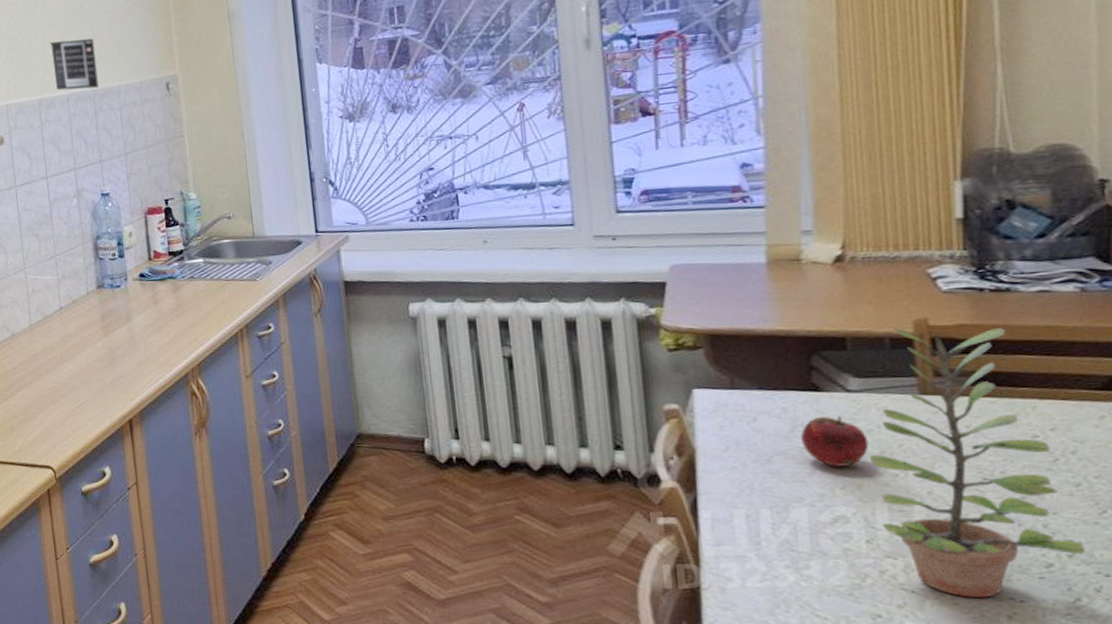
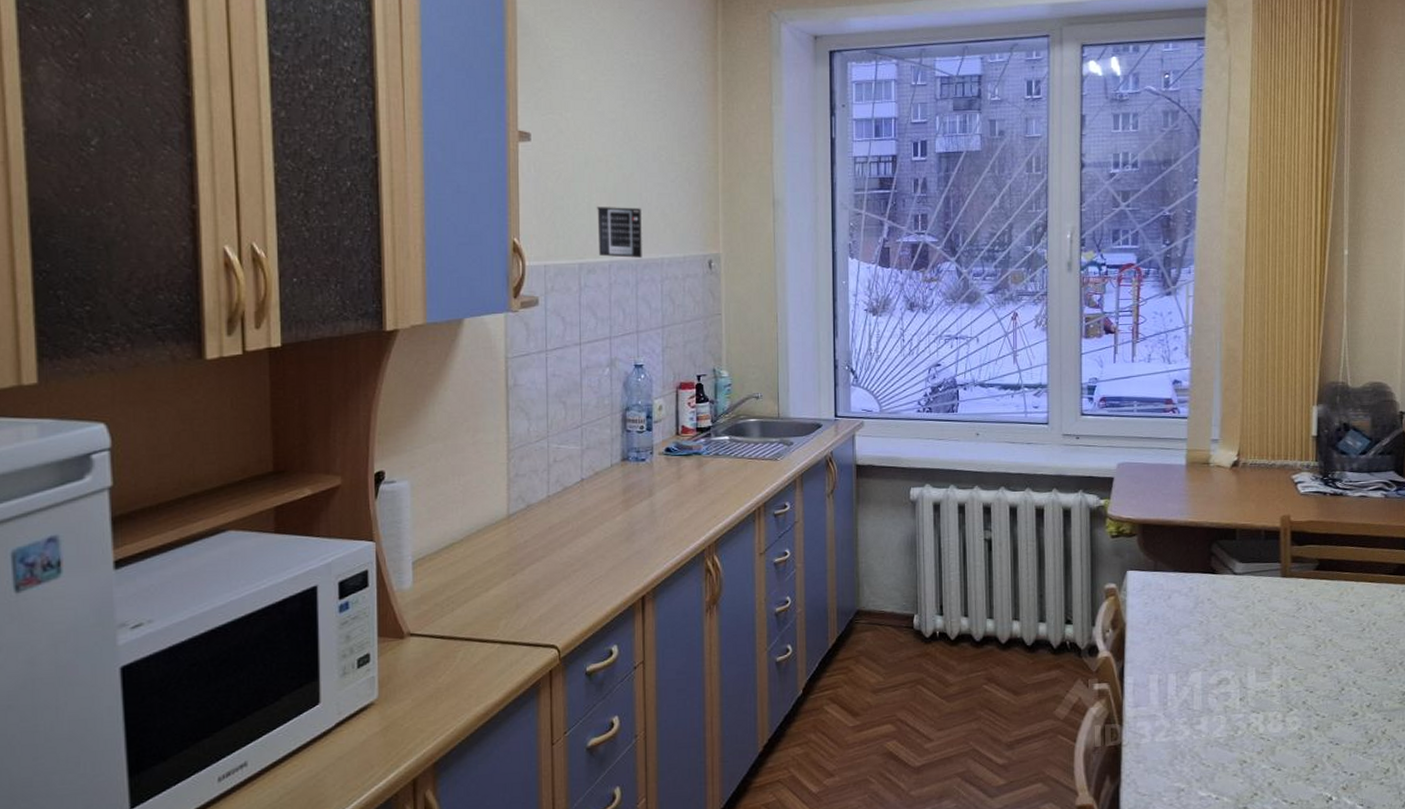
fruit: present [801,416,869,467] -> none [1201,595,1246,637]
plant: present [868,328,1086,597] -> none [1245,522,1378,743]

